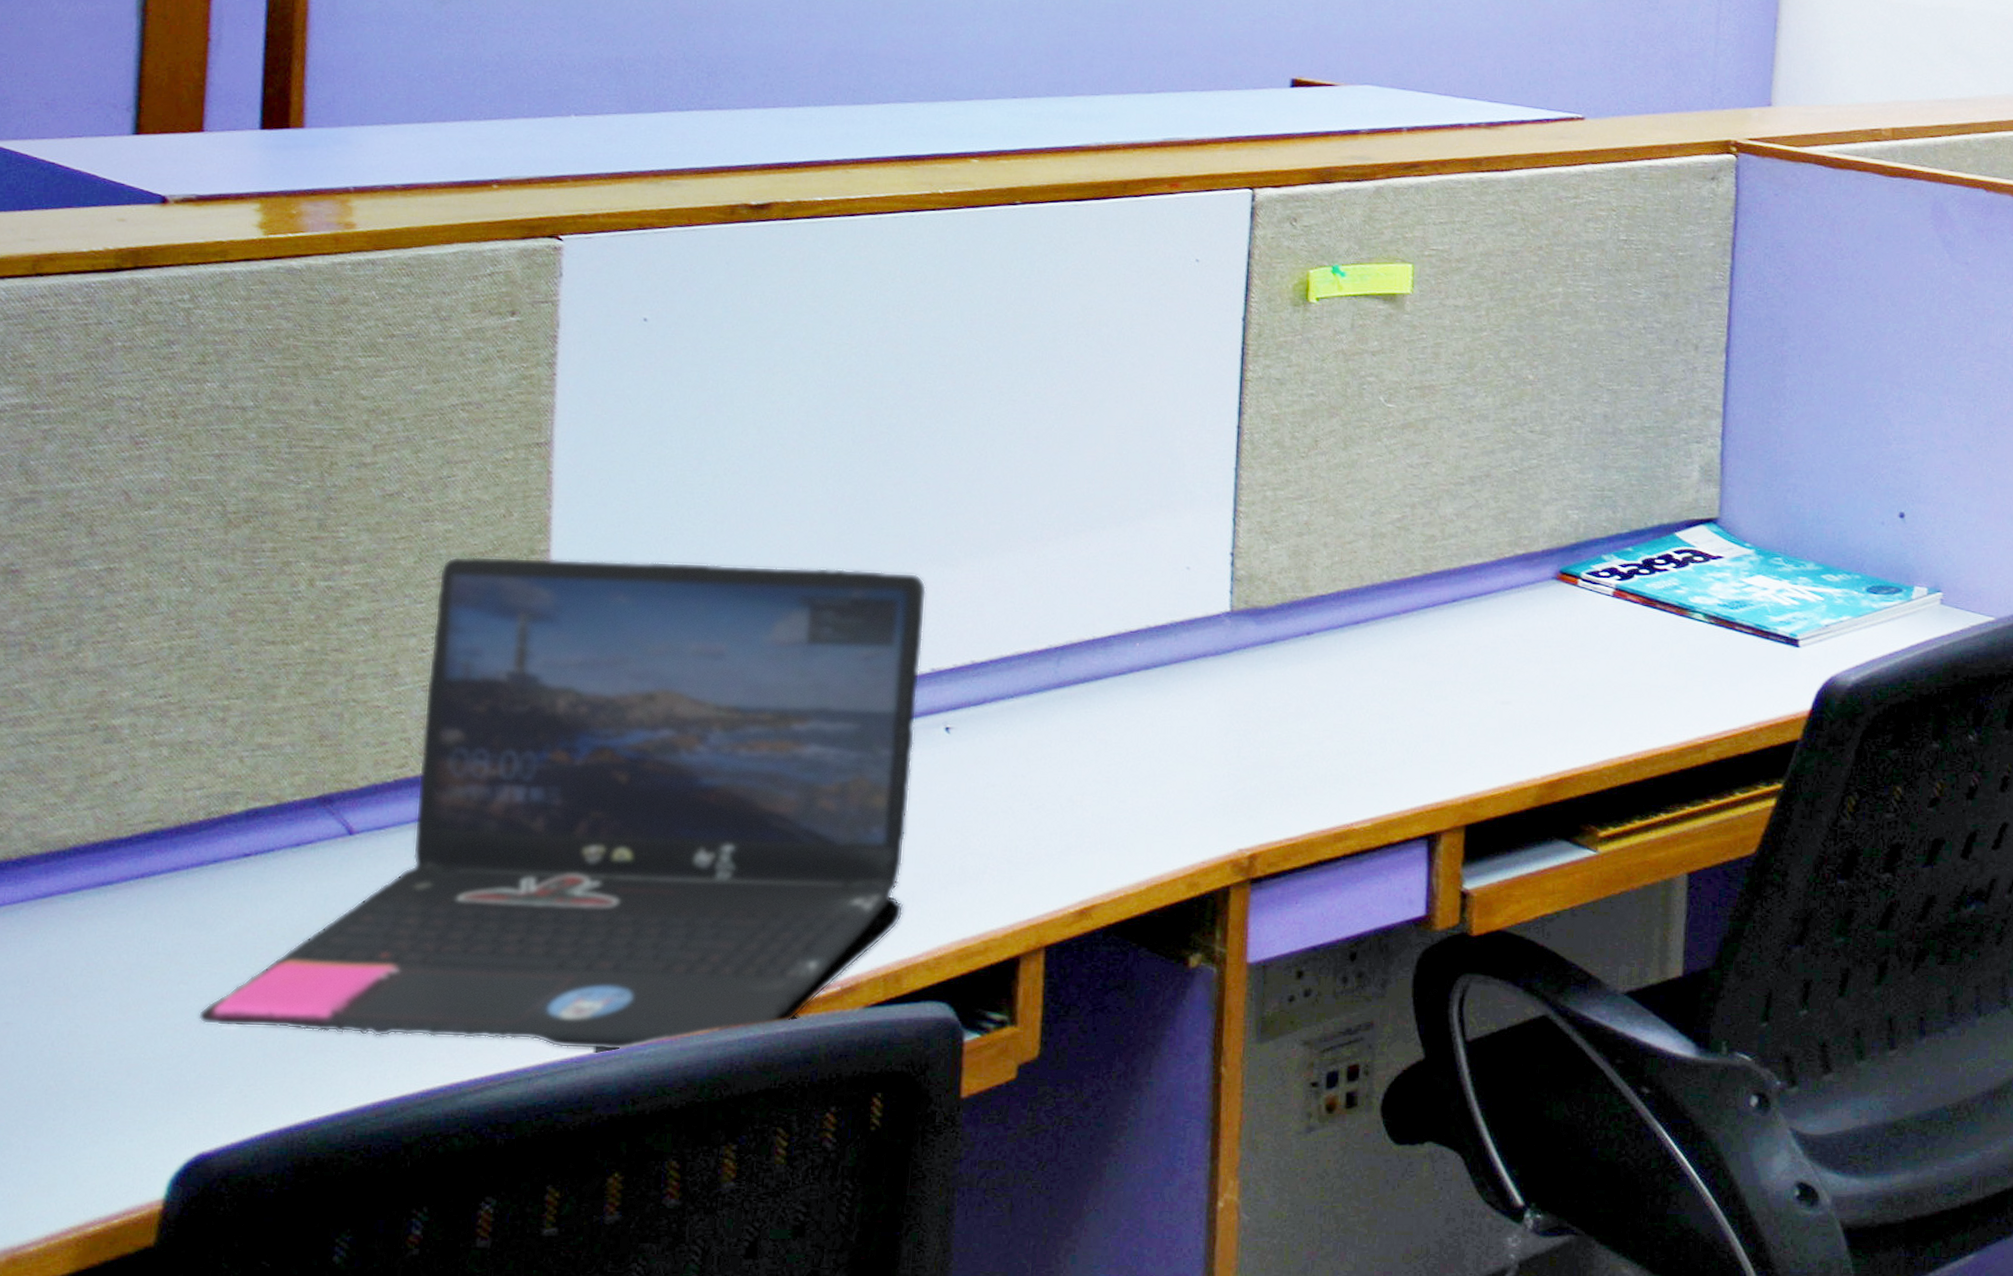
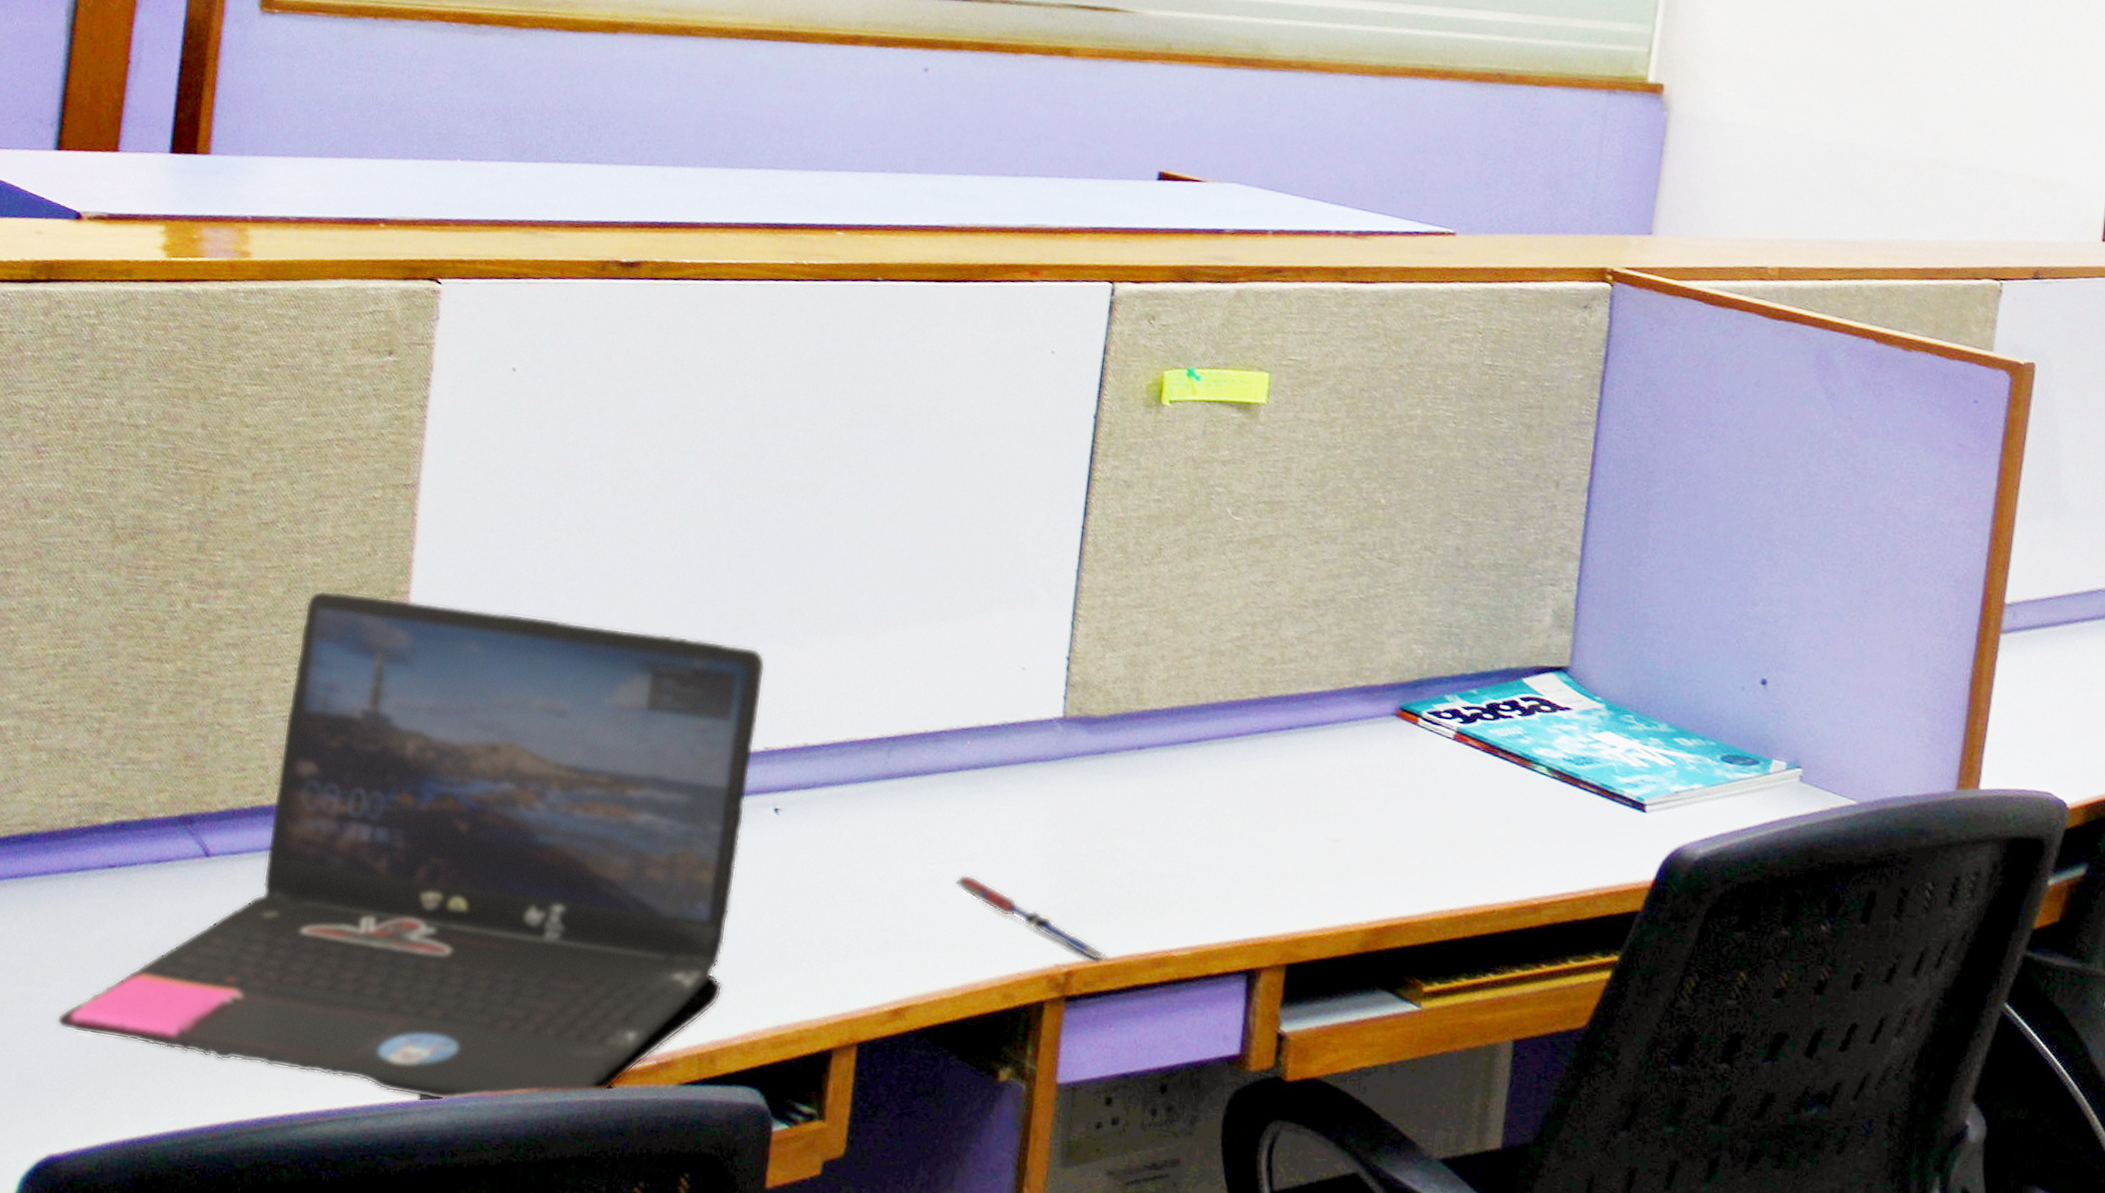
pen: none [1134,773,1289,842] -> present [955,875,1107,961]

